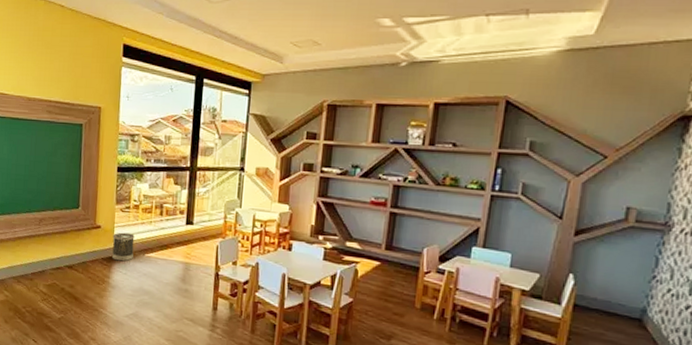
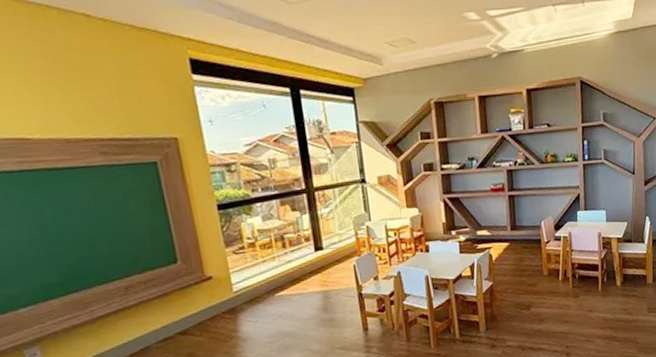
wastebasket: present [112,232,135,262] -> none [230,275,262,311]

